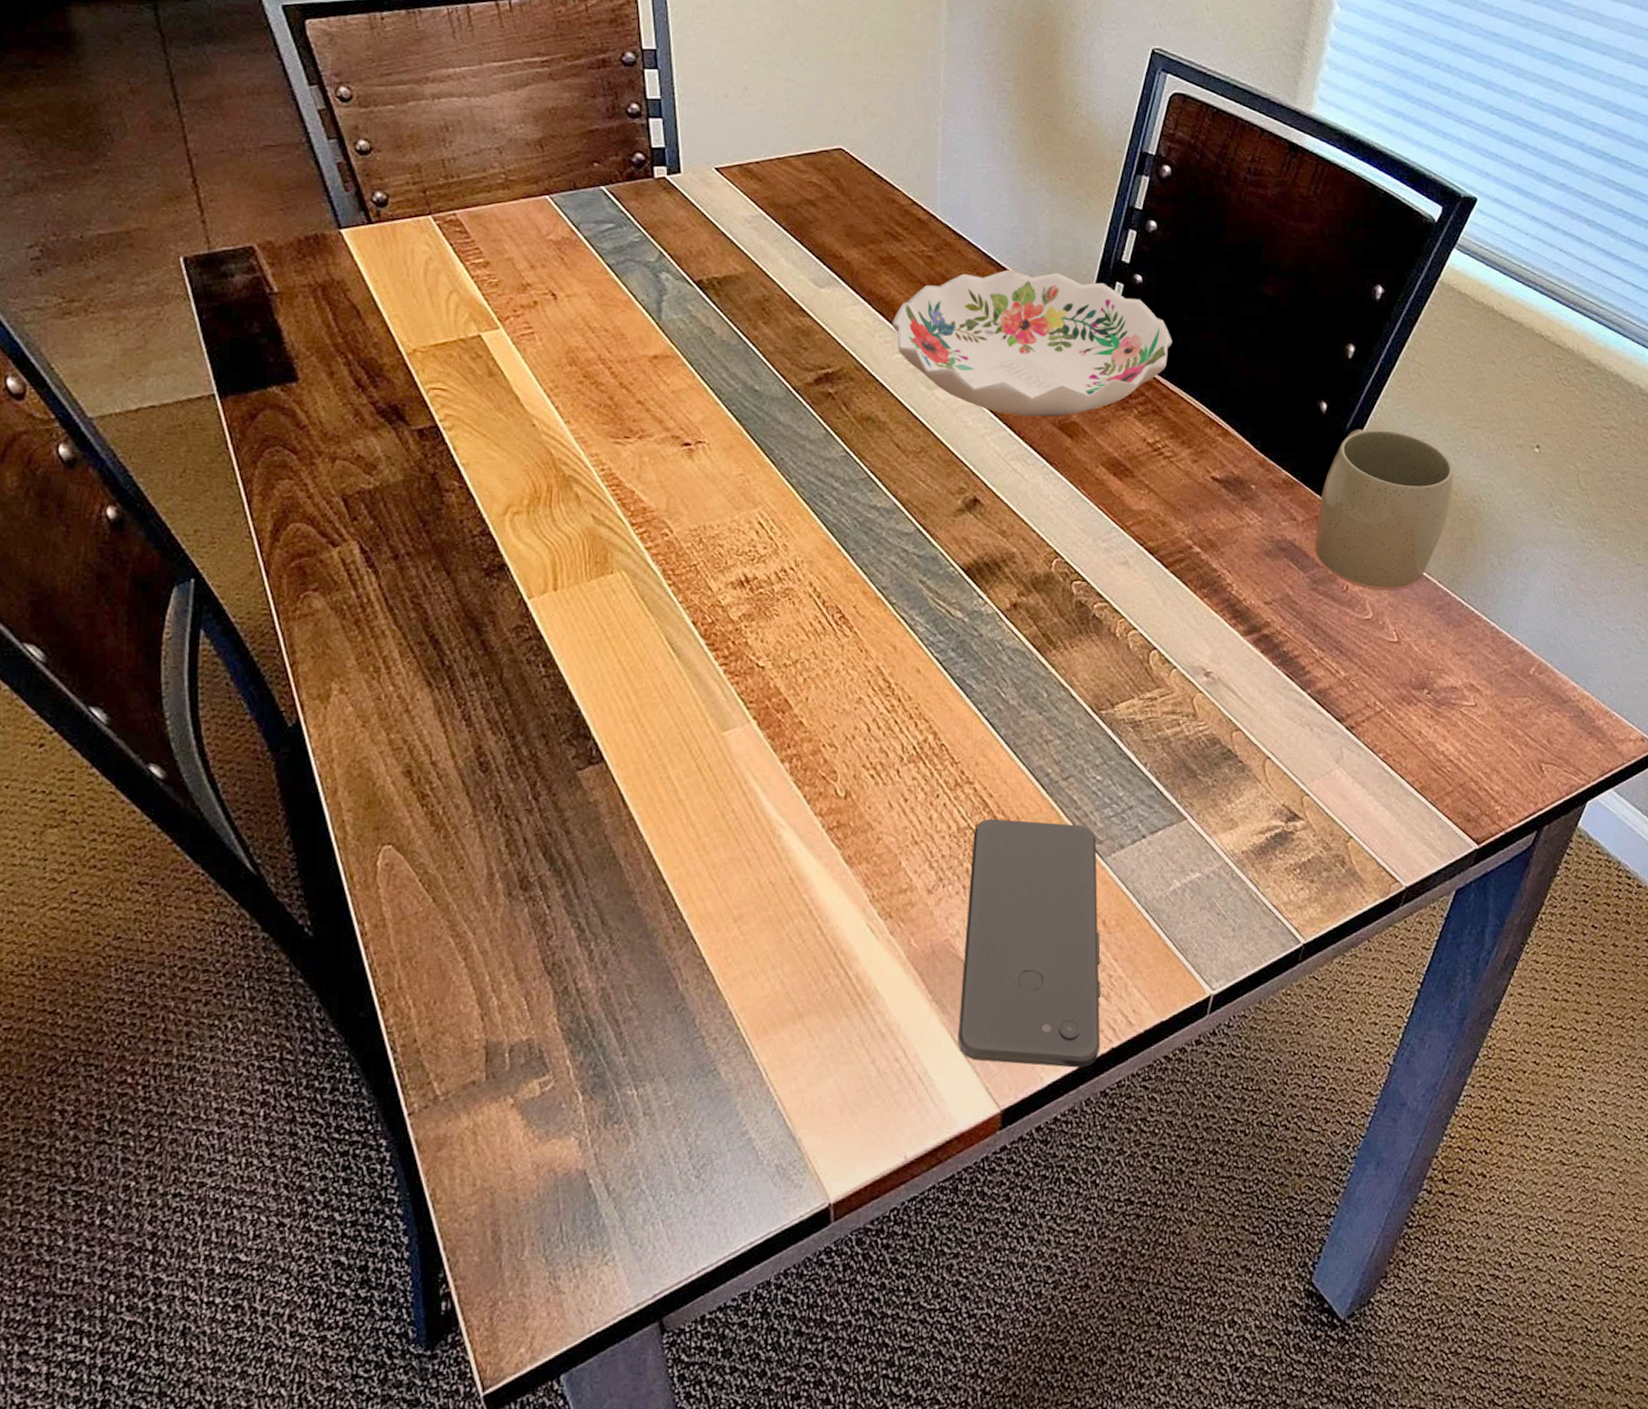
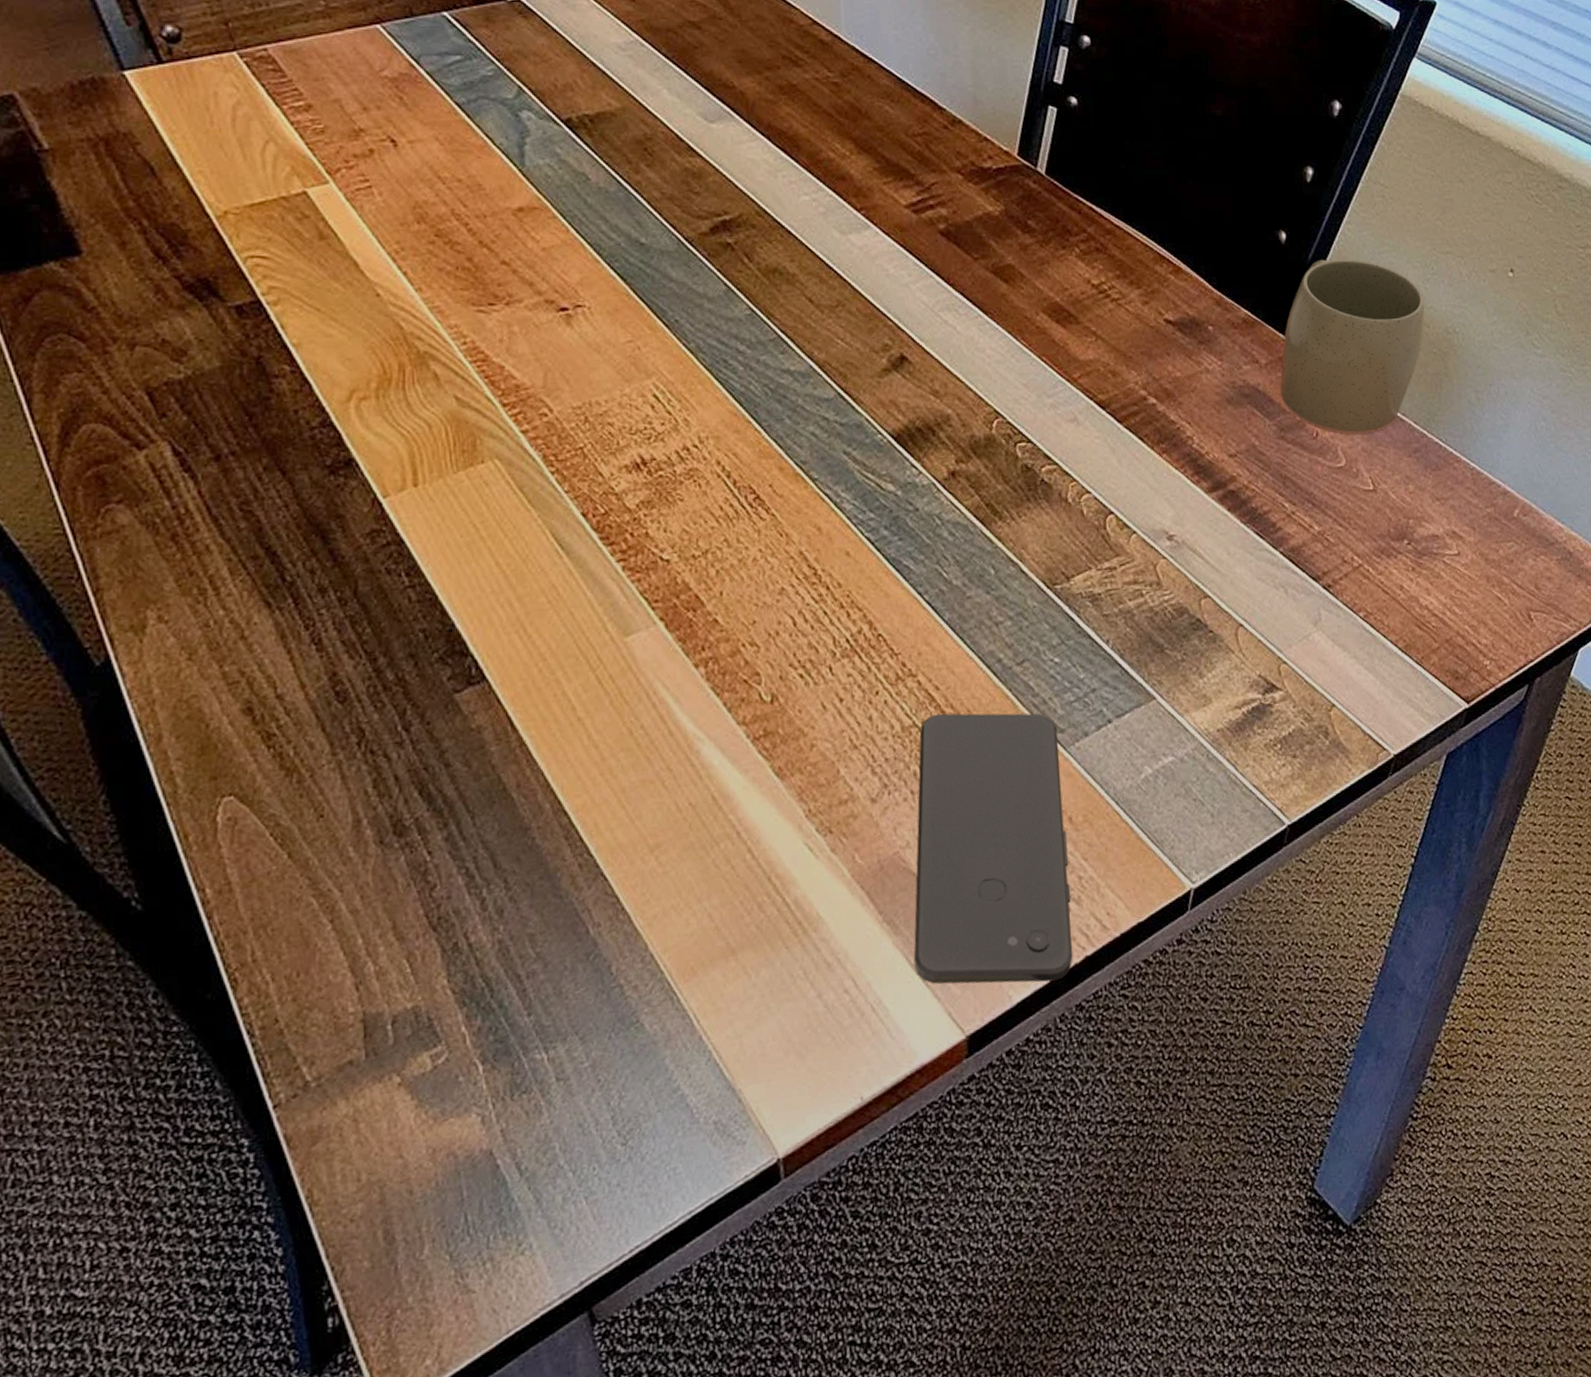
decorative bowl: present [892,269,1173,417] -> none [796,95,1115,261]

